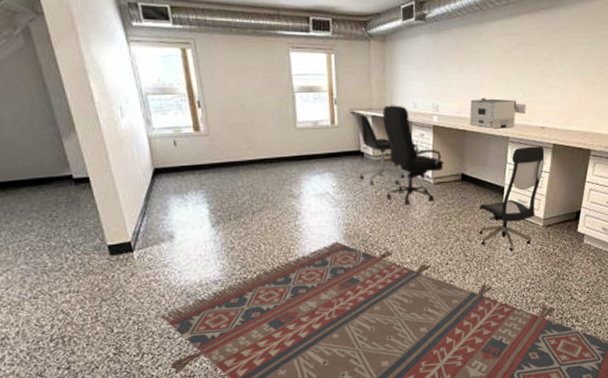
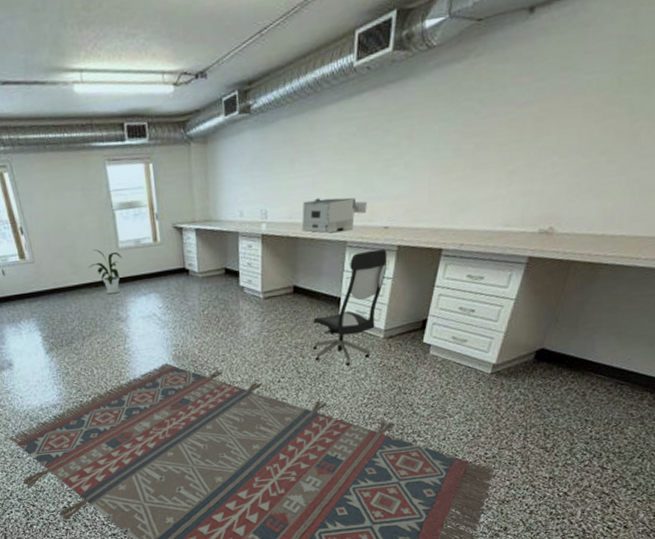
house plant: none [264,127,299,171] -> present [88,249,122,295]
office chair: present [354,113,405,186] -> none [177,227,233,305]
office chair: present [383,105,444,205] -> none [207,215,274,322]

